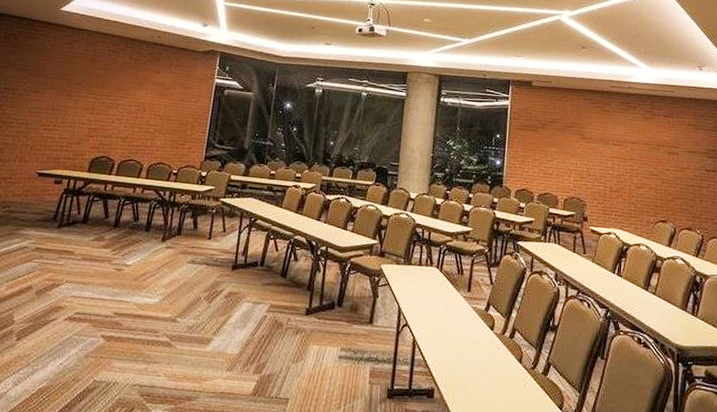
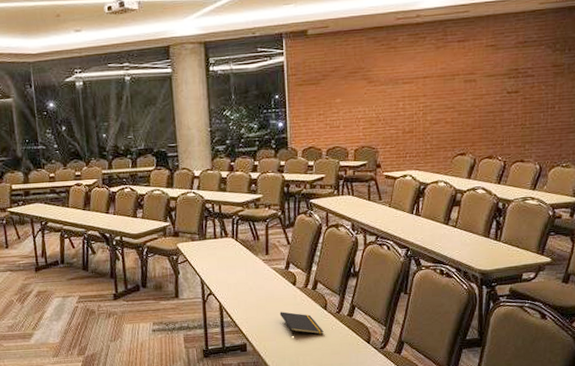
notepad: none [473,358,516,391] -> present [279,312,324,336]

